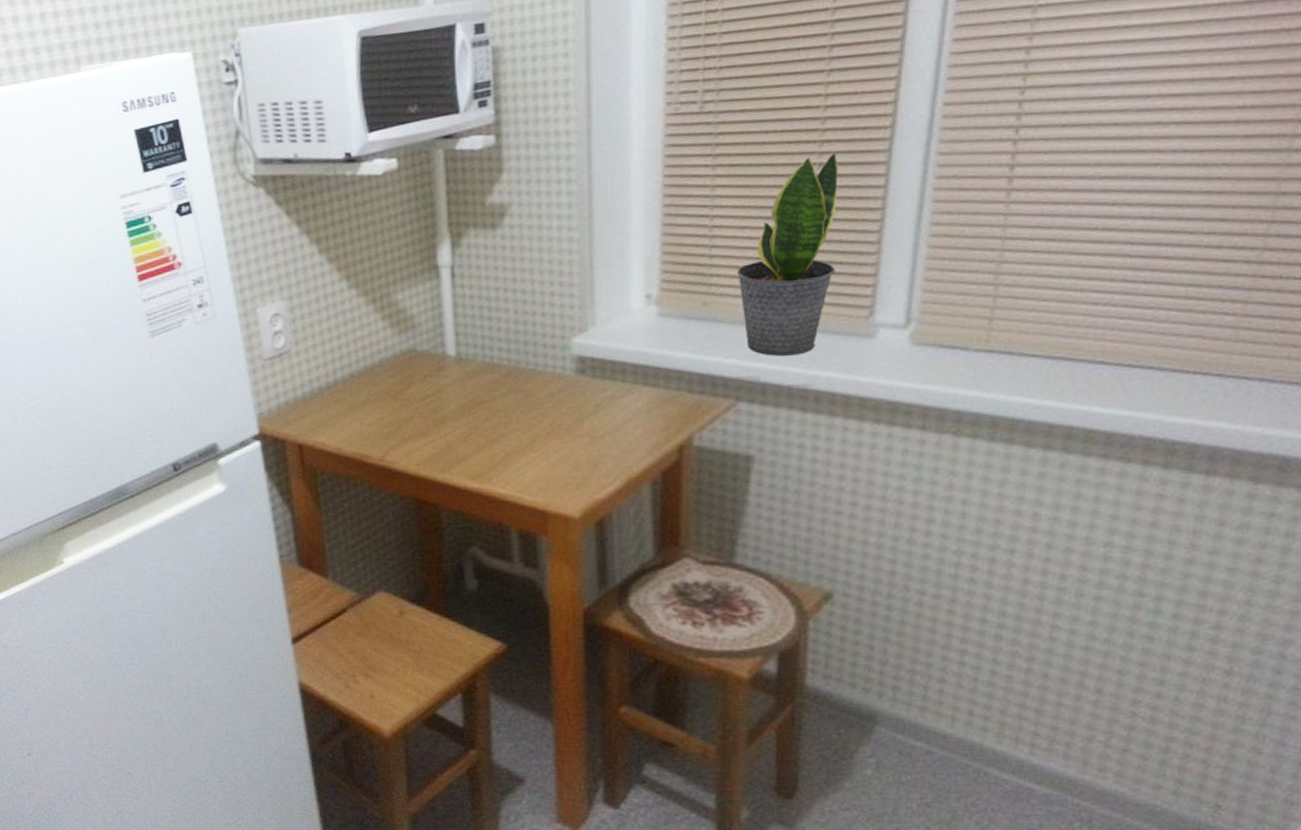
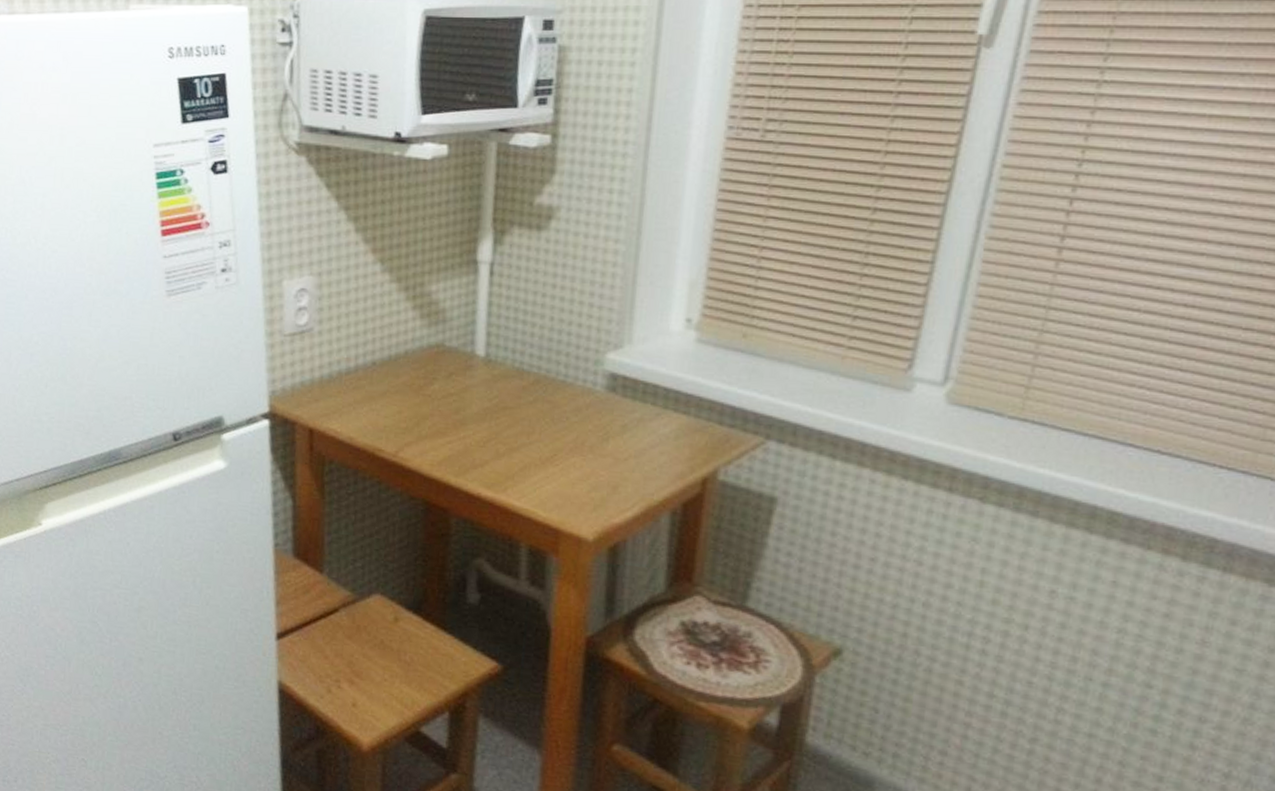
potted plant: present [737,151,838,357] -> none [781,198,893,401]

